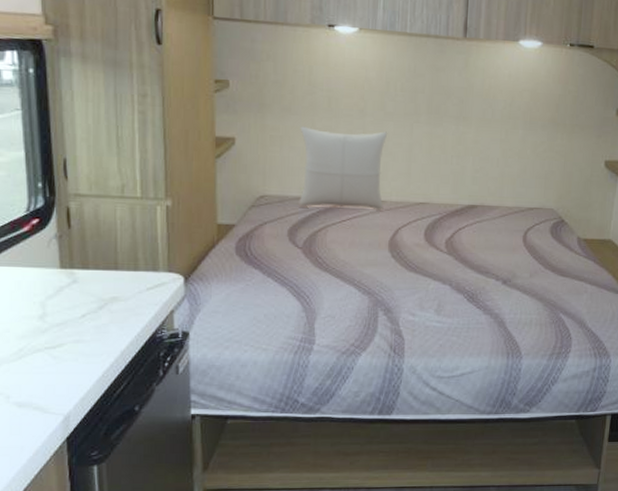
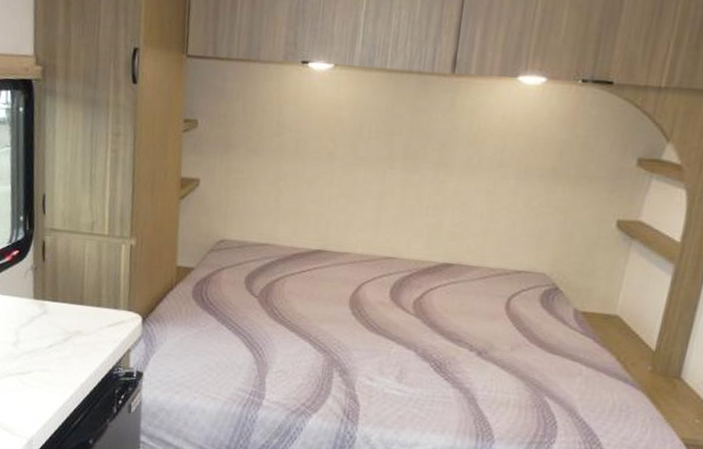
pillow: present [299,126,388,211] -> none [258,169,358,263]

